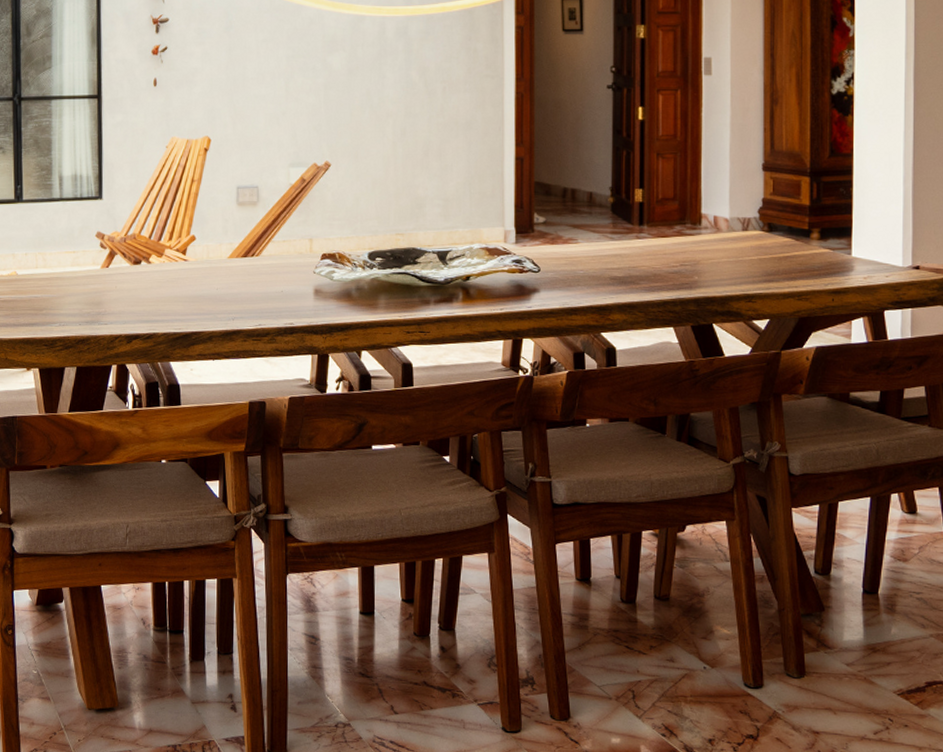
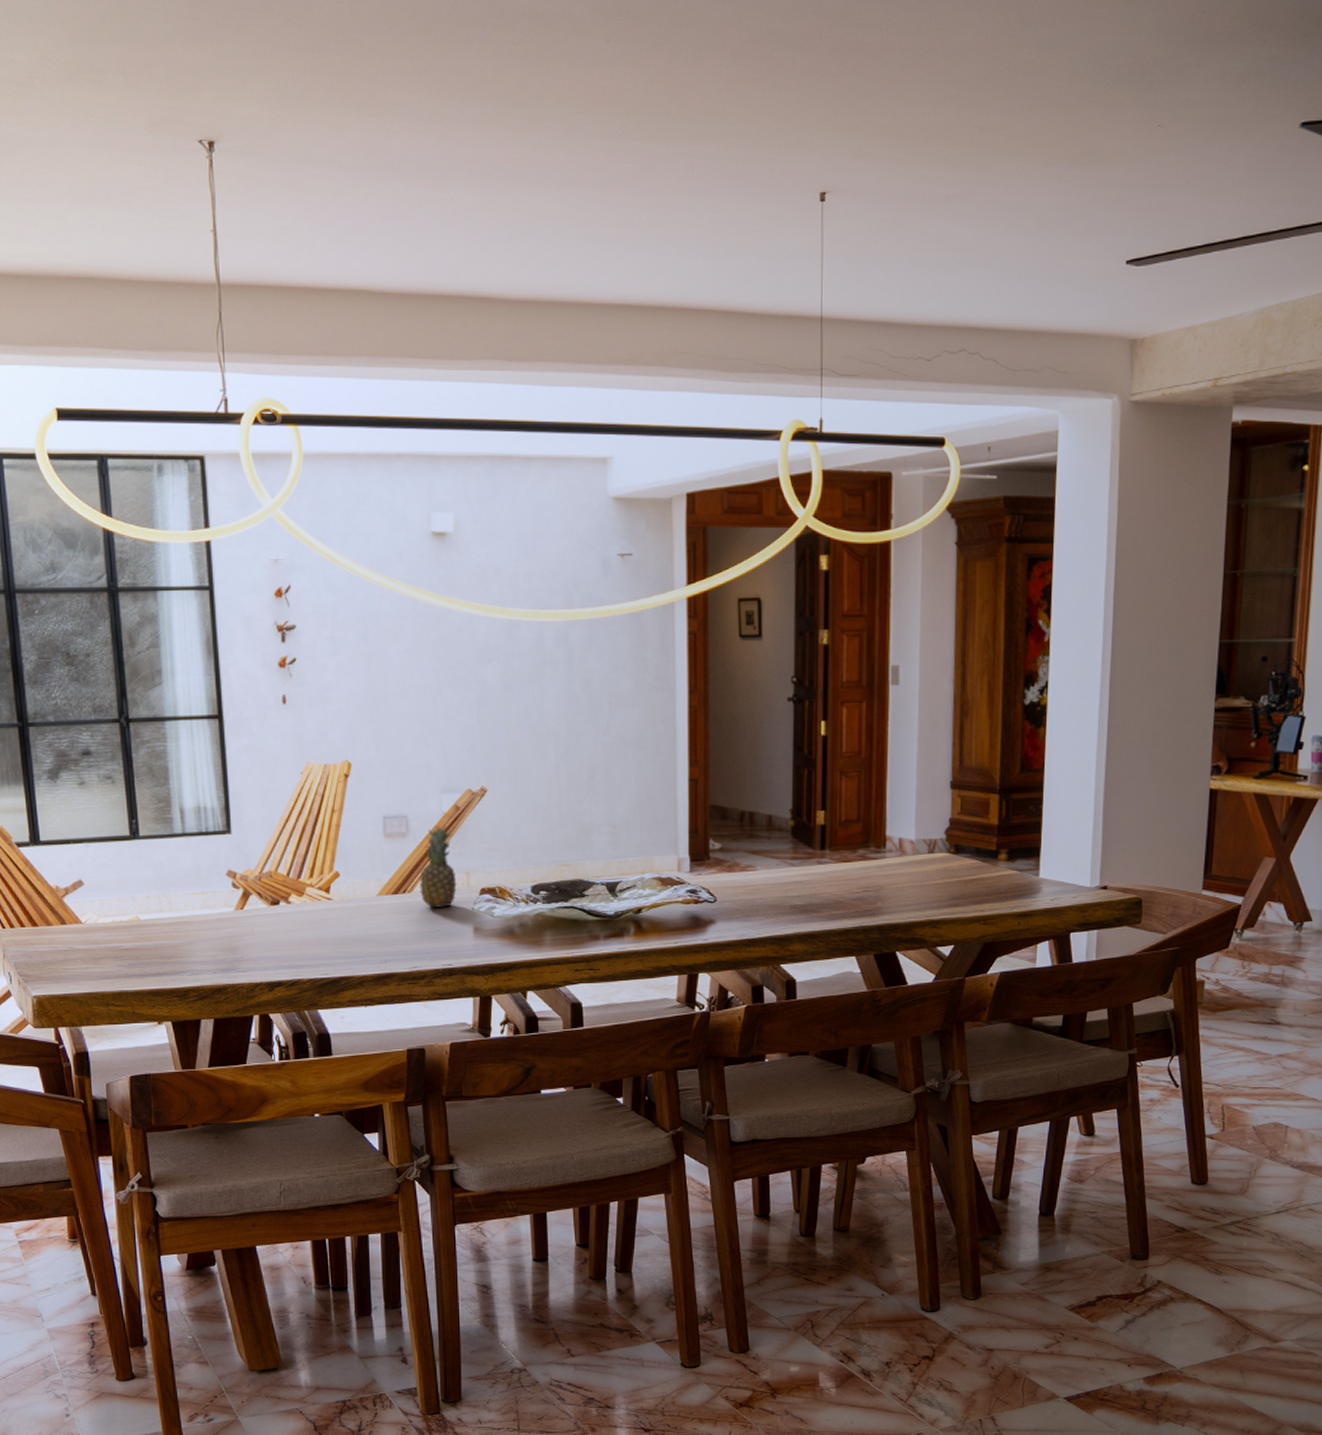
fruit: none [267,196,300,271] -> present [420,826,457,907]

